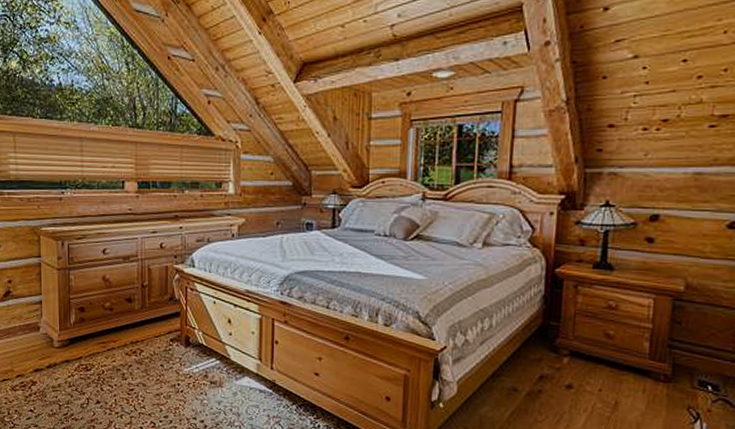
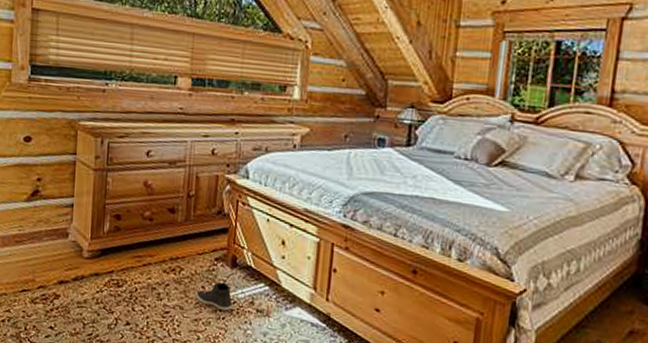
sneaker: none [156,359,189,385] -> present [195,281,233,311]

